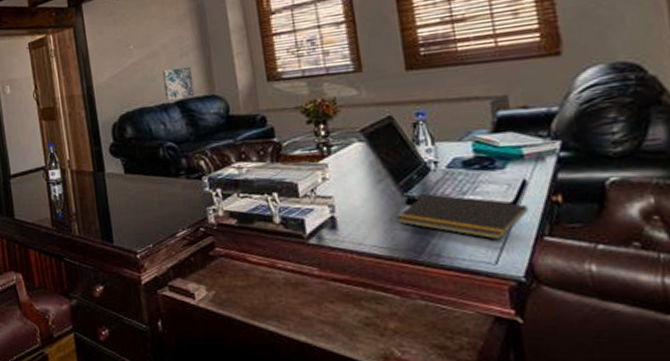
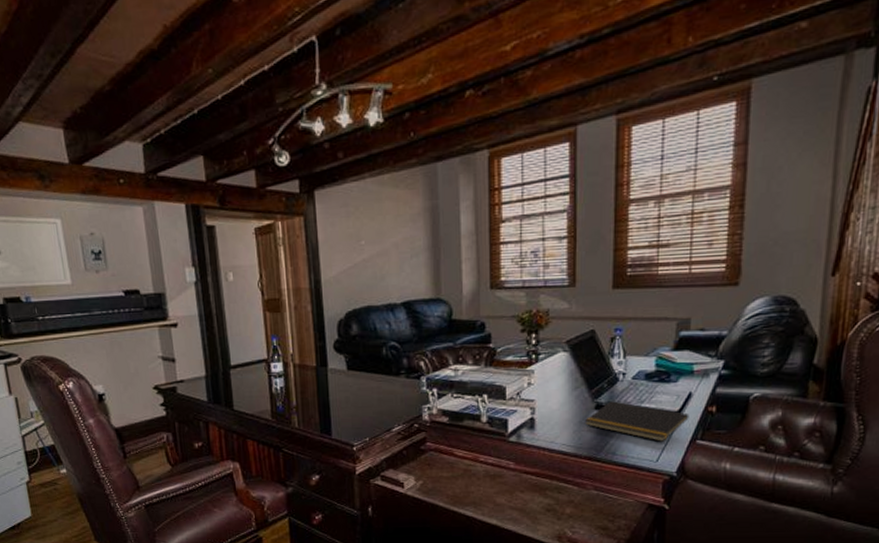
wall art: present [161,67,195,102] -> none [391,268,422,302]

